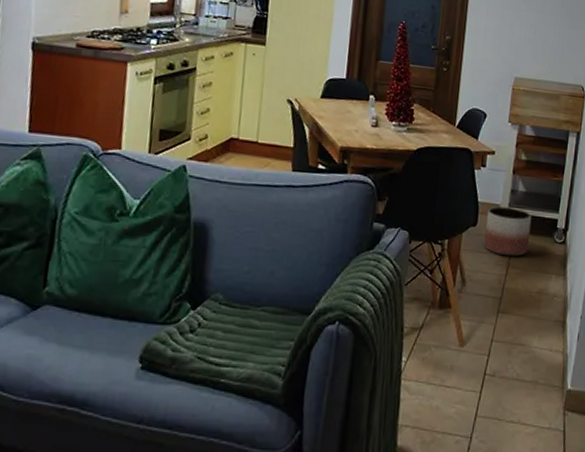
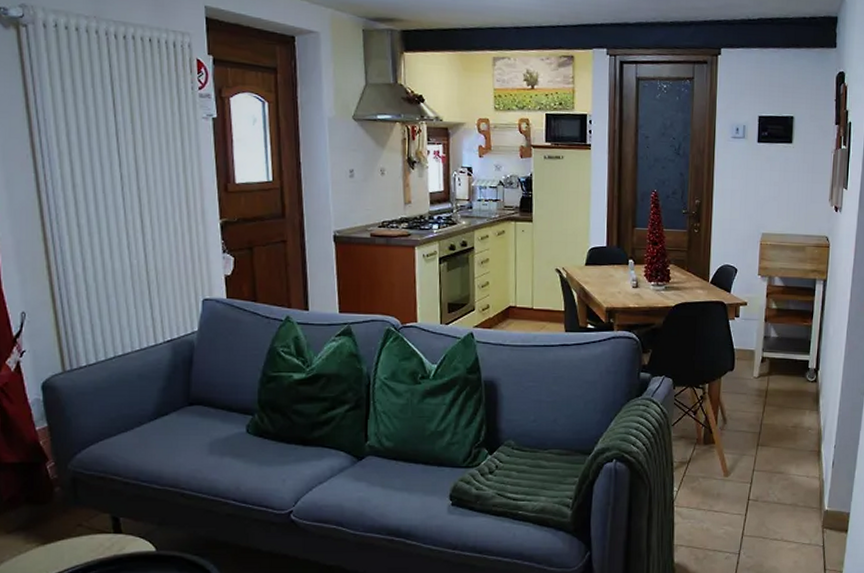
planter: present [484,206,532,257] -> none [741,352,785,396]

